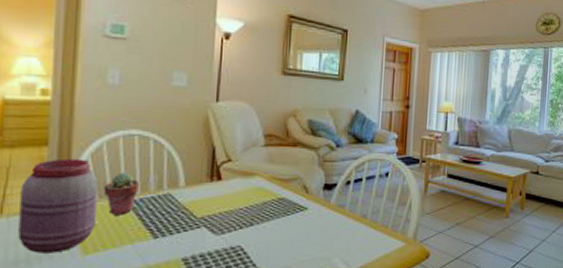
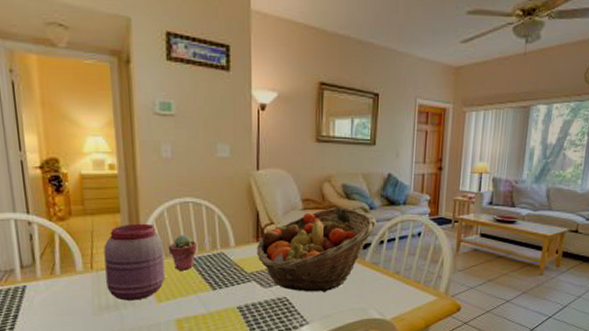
fruit basket: none [209,144,343,240] -> present [256,207,377,293]

